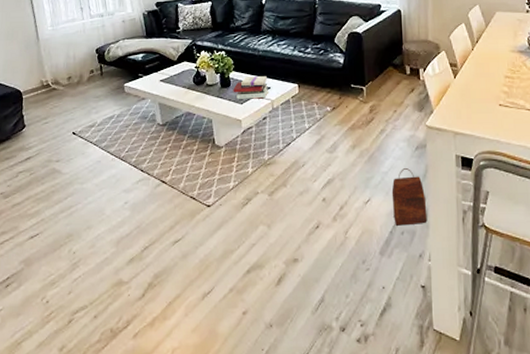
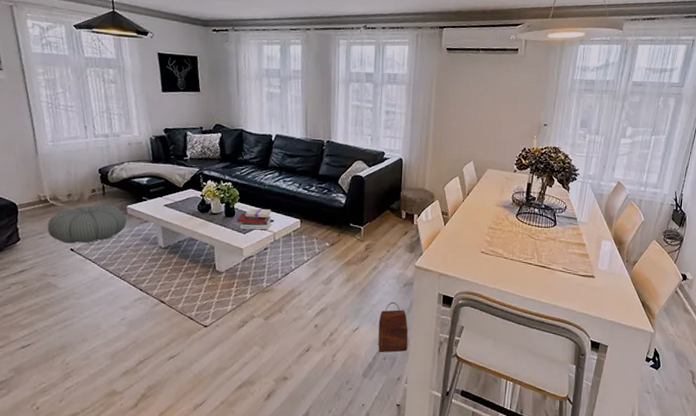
pouf: none [50,85,124,127] -> present [47,204,127,244]

